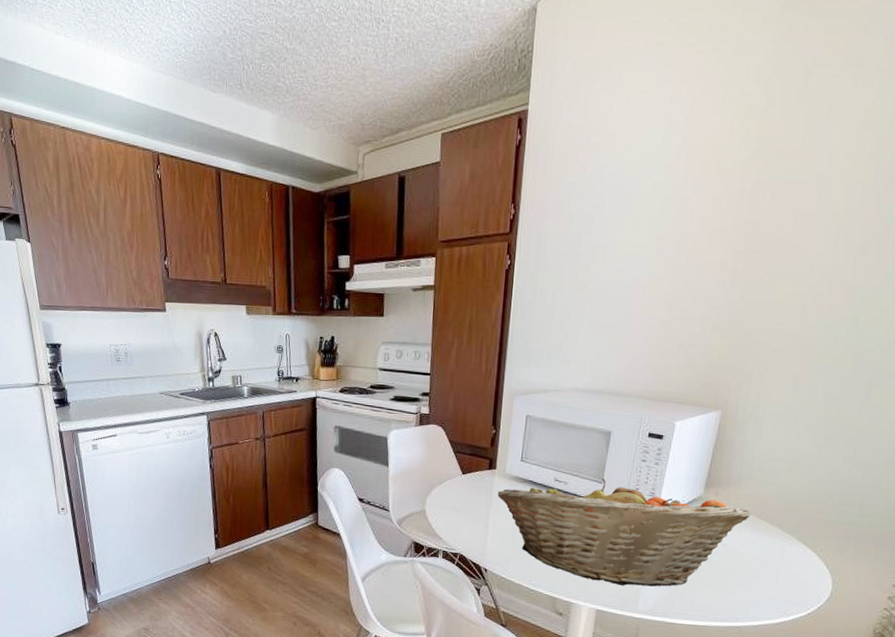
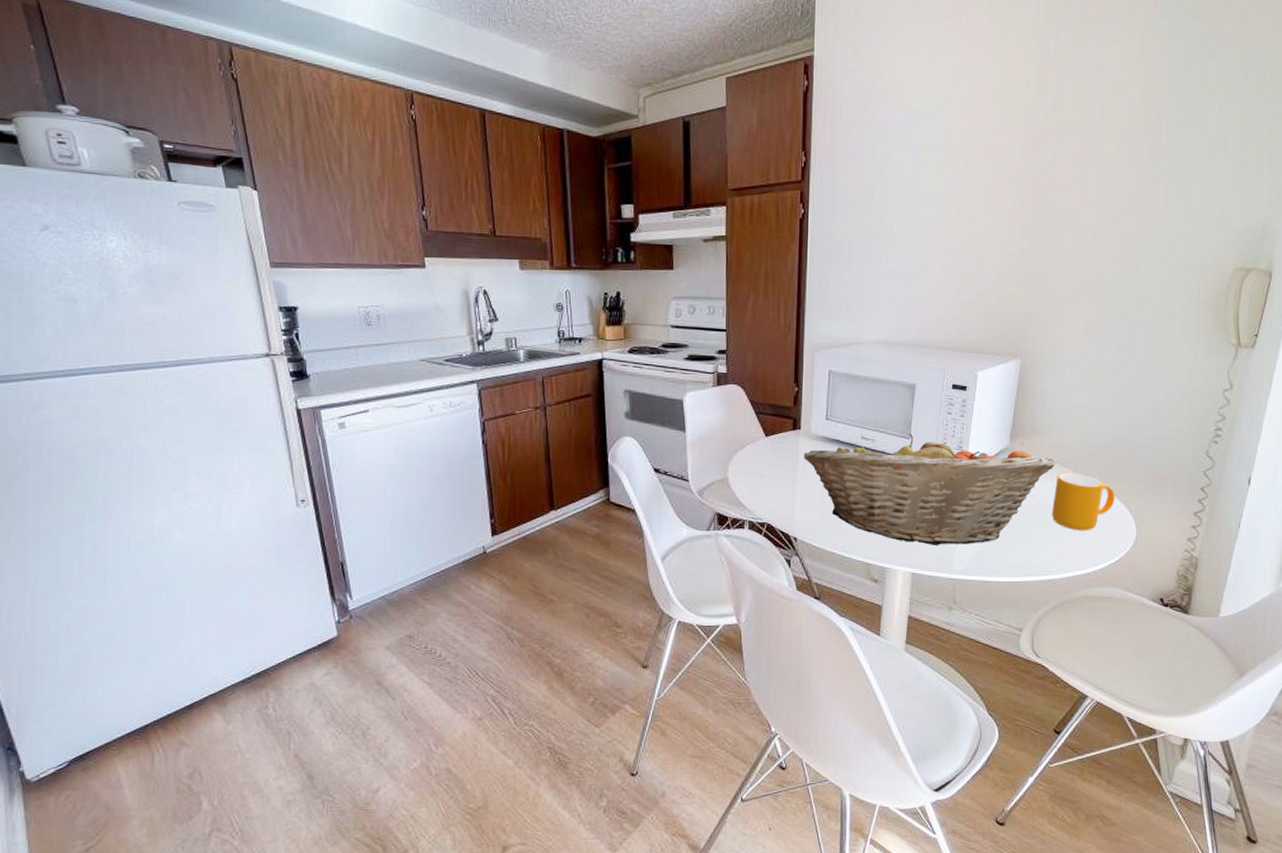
mug: none [742,524,812,583] -> present [1051,472,1115,531]

